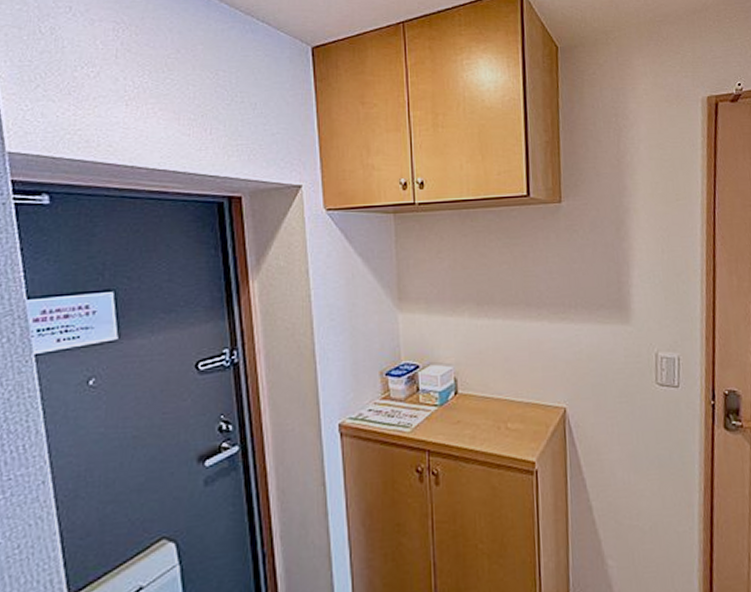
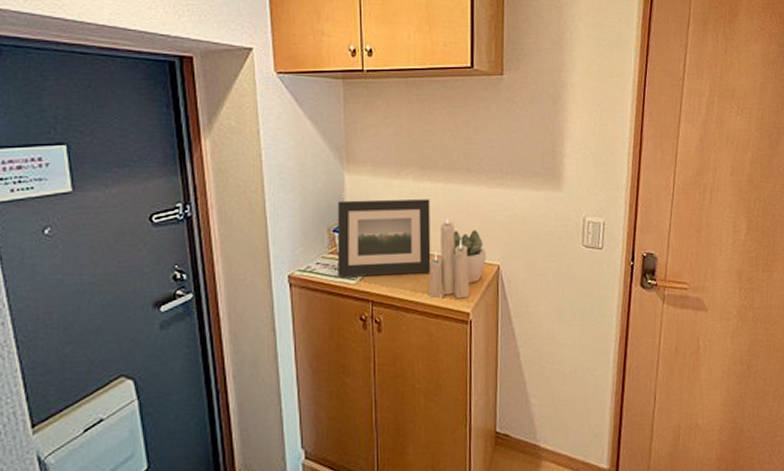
picture frame: none [389,337,492,424] -> present [337,199,431,277]
candle: none [488,357,535,447] -> present [427,218,471,299]
succulent plant: none [514,369,551,429] -> present [453,230,487,284]

